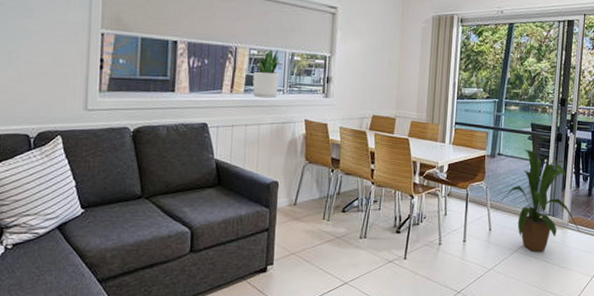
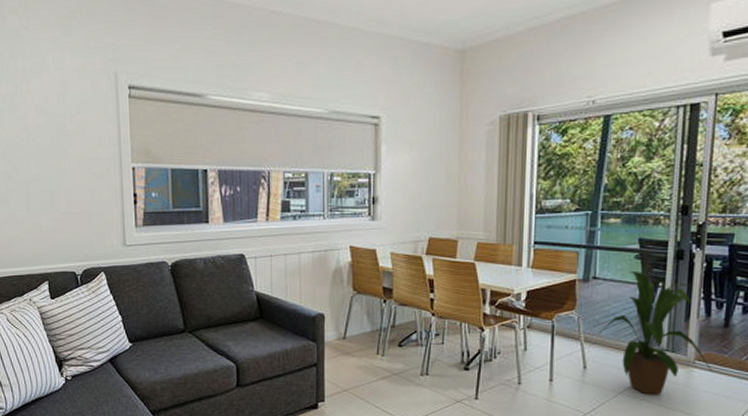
planter: present [252,49,281,99] -> none [289,170,319,225]

